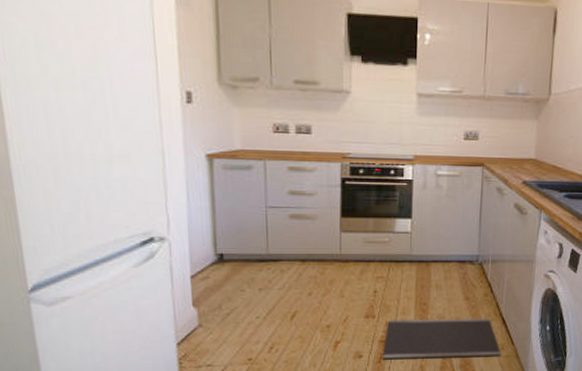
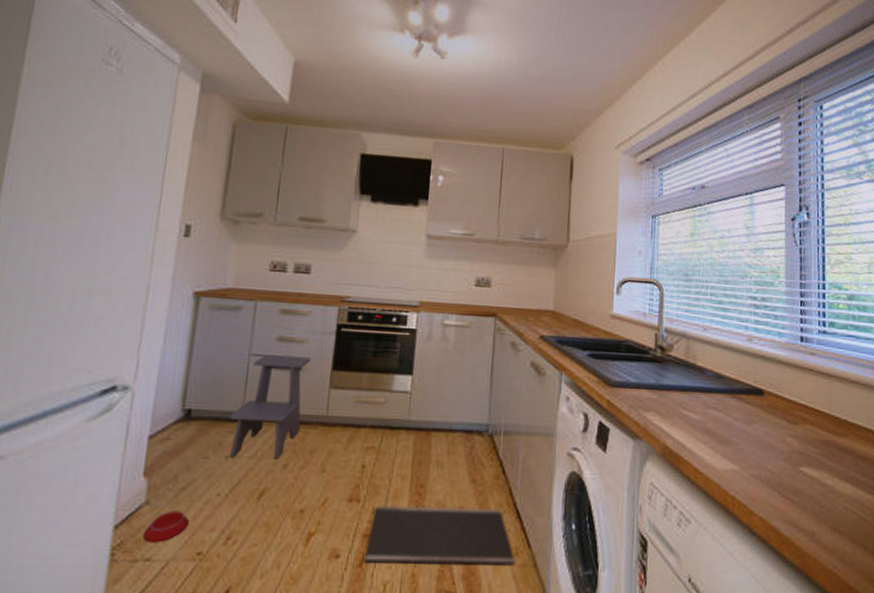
pet bowl: none [202,330,237,354] -> present [143,510,189,543]
step stool: none [257,207,321,290] -> present [229,355,311,459]

